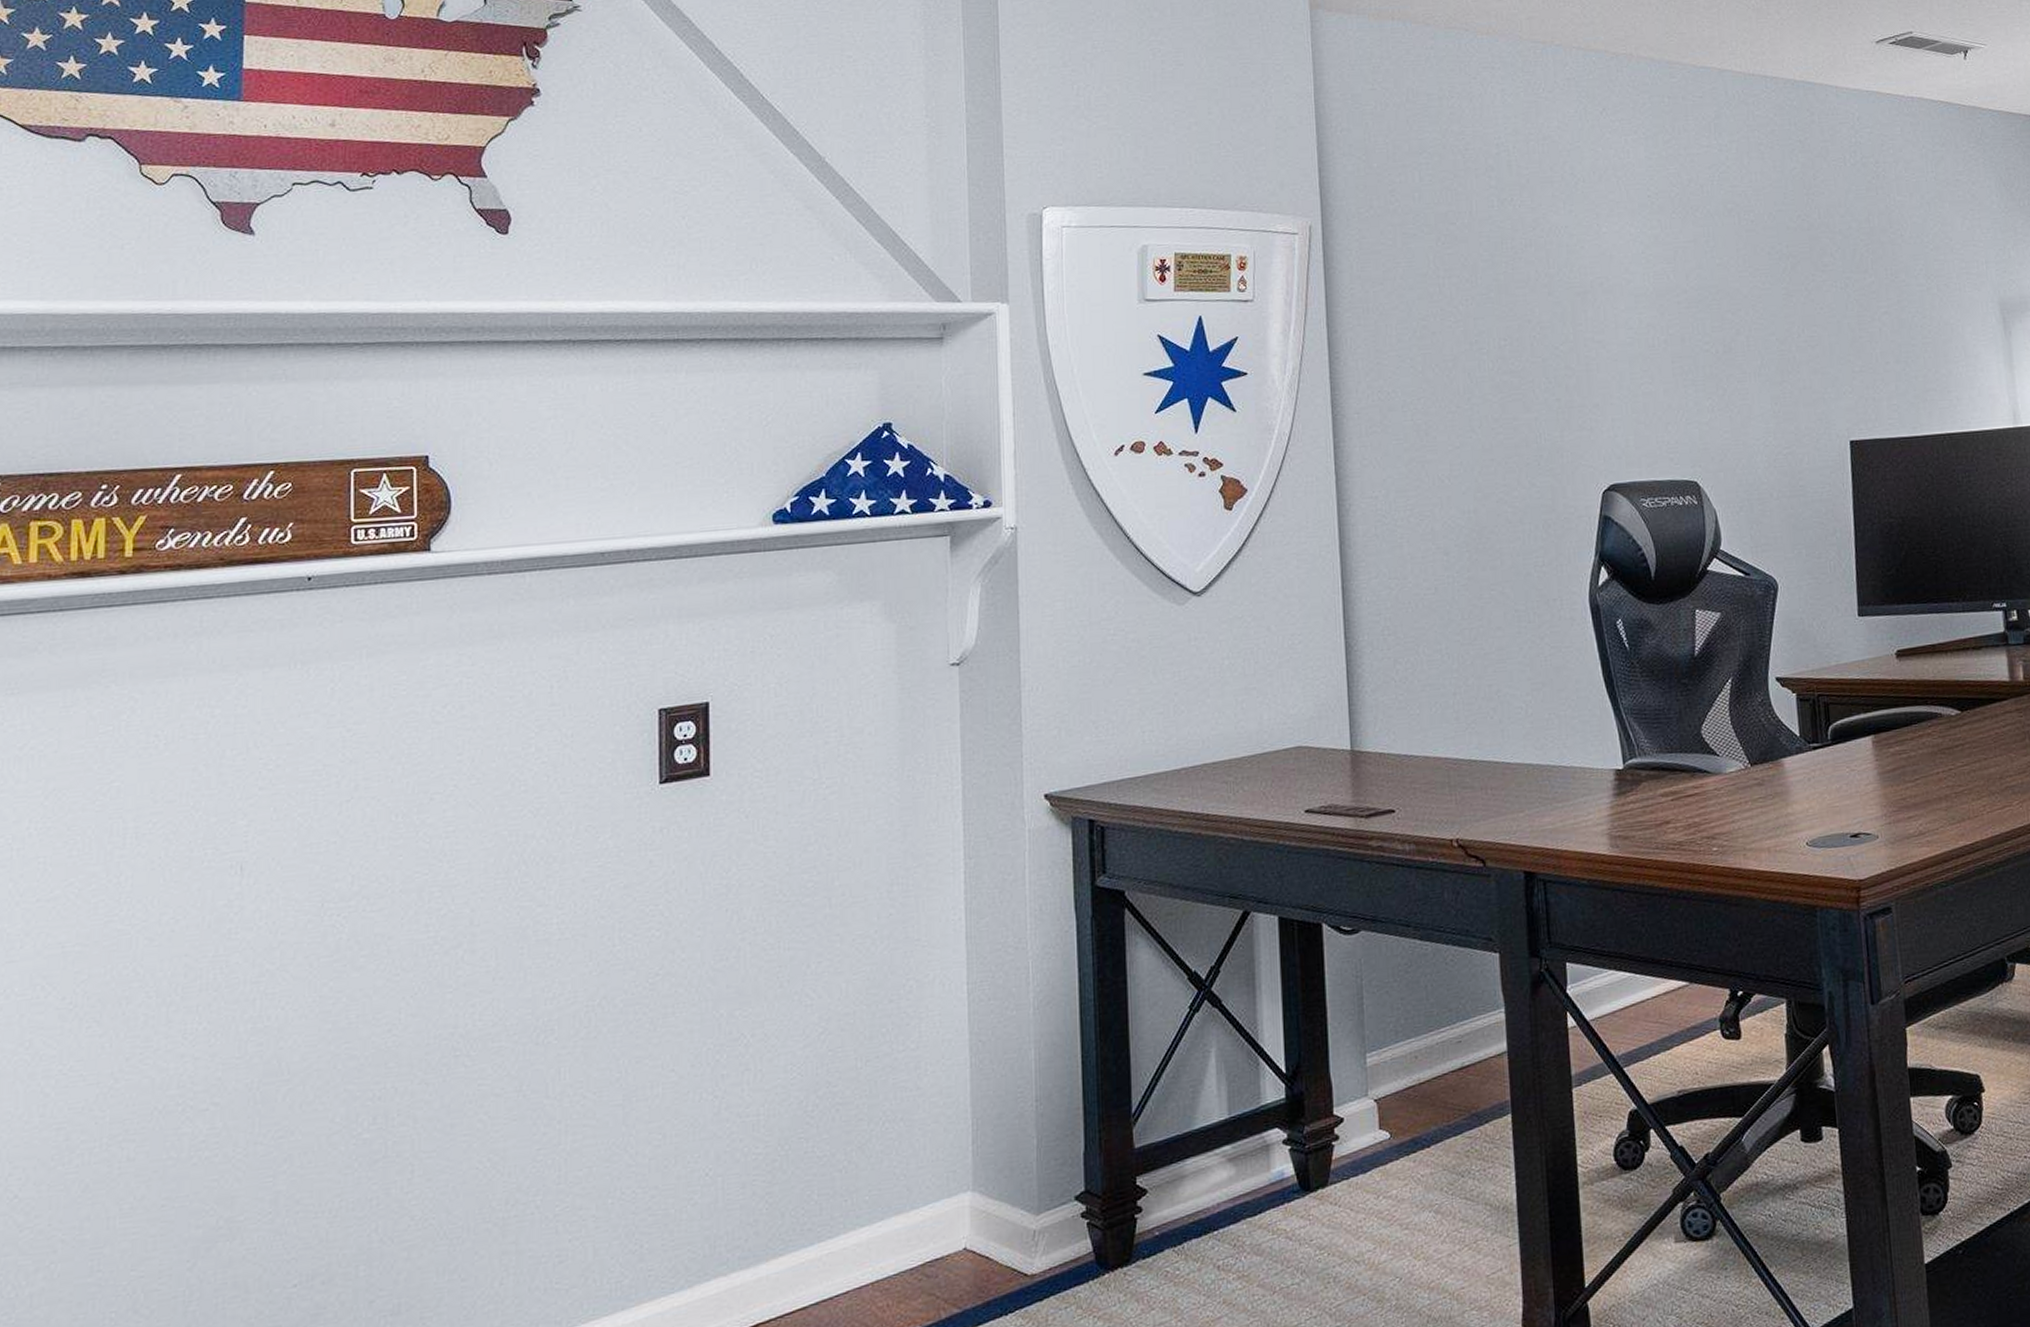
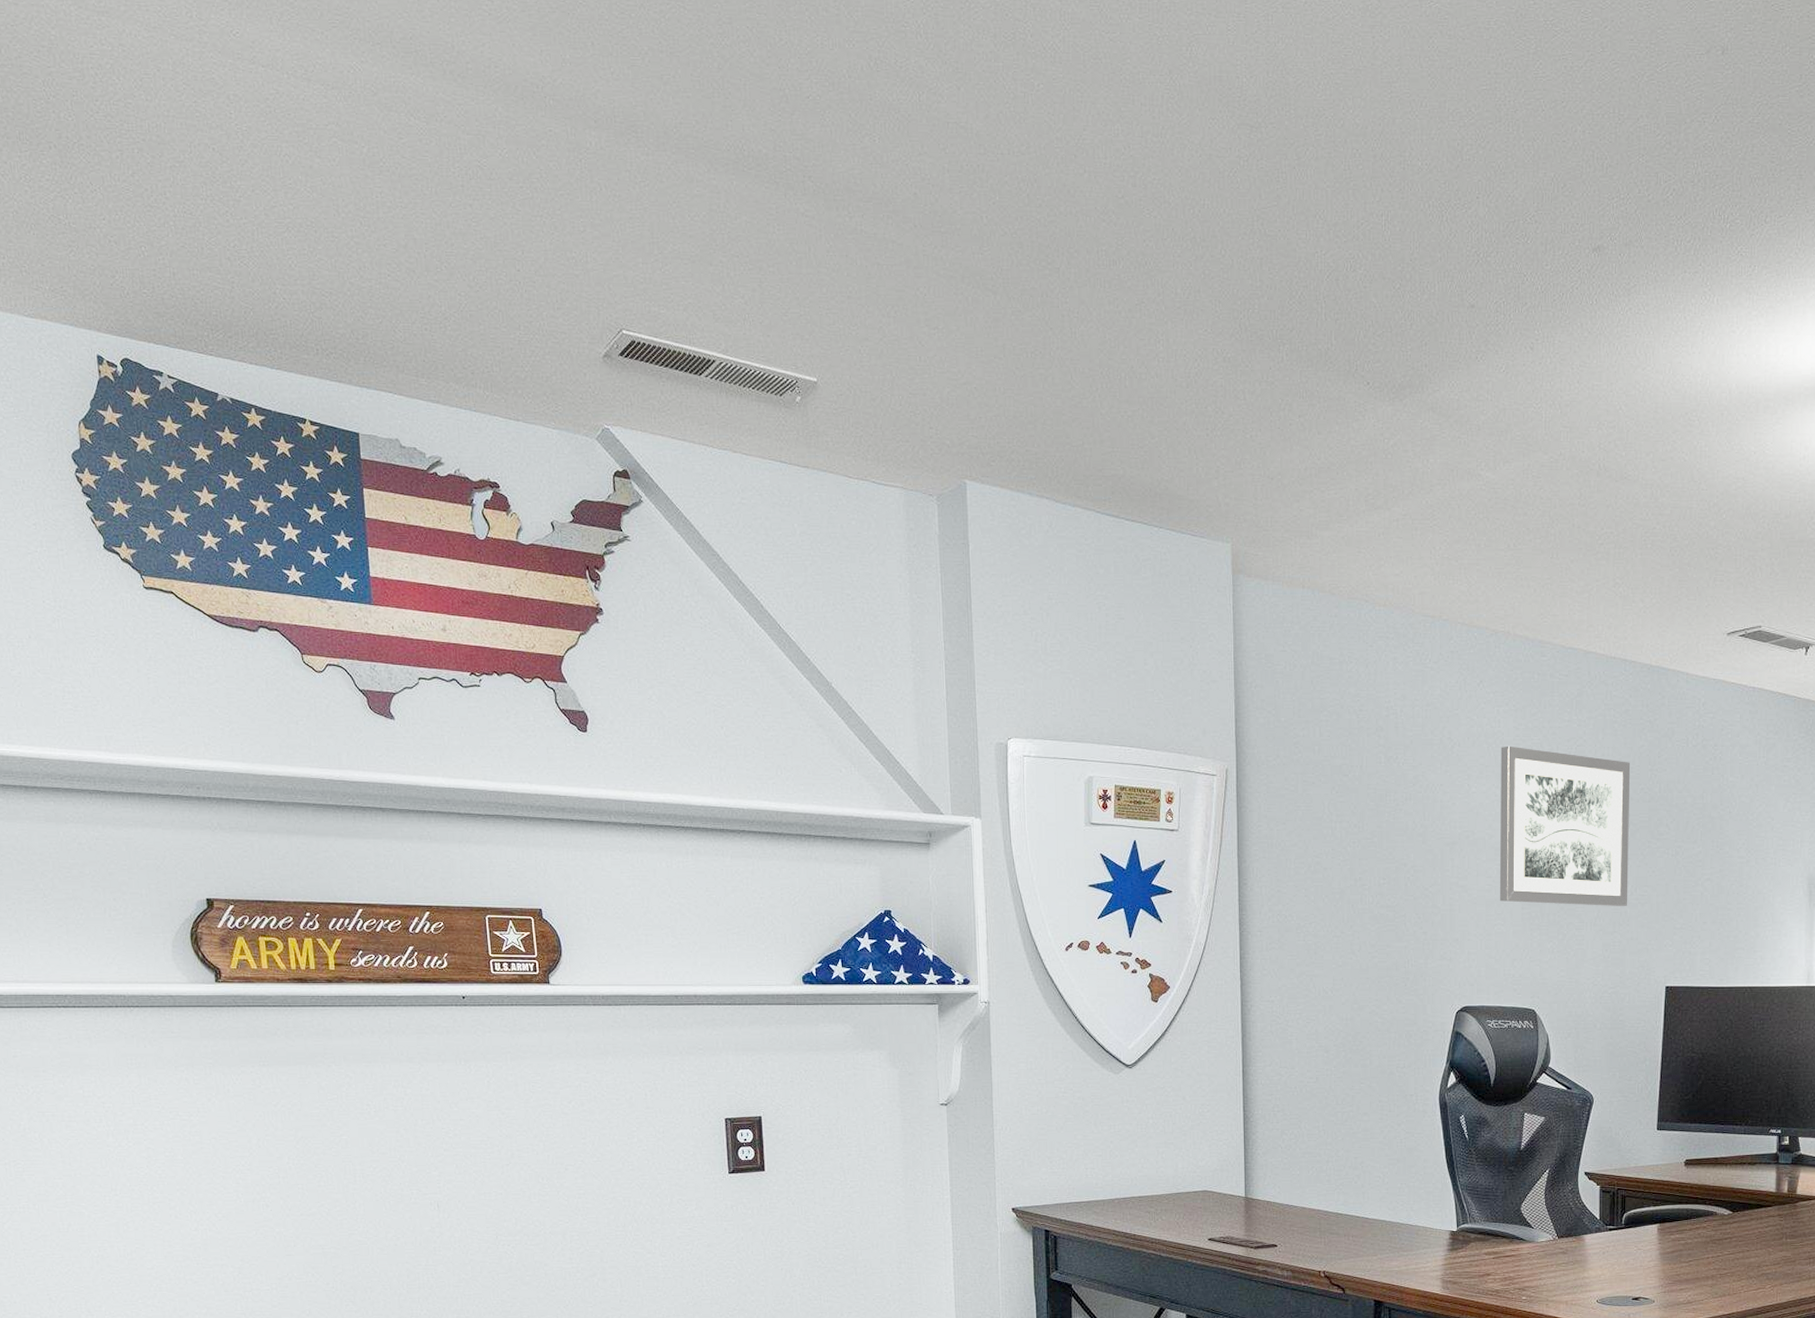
wall art: none [1632,178,1796,356] -> present [1499,745,1631,906]

